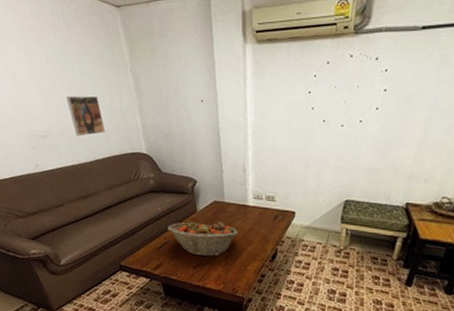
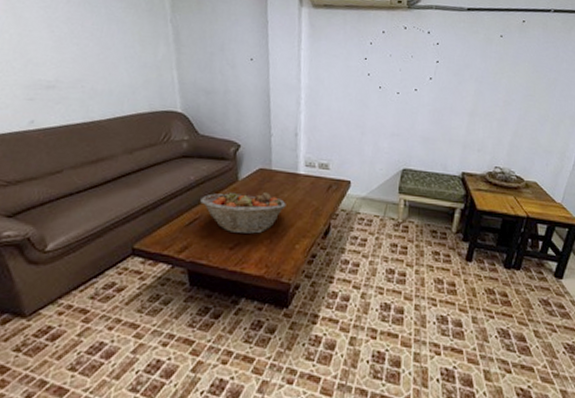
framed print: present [66,95,105,137] -> none [85,42,132,90]

